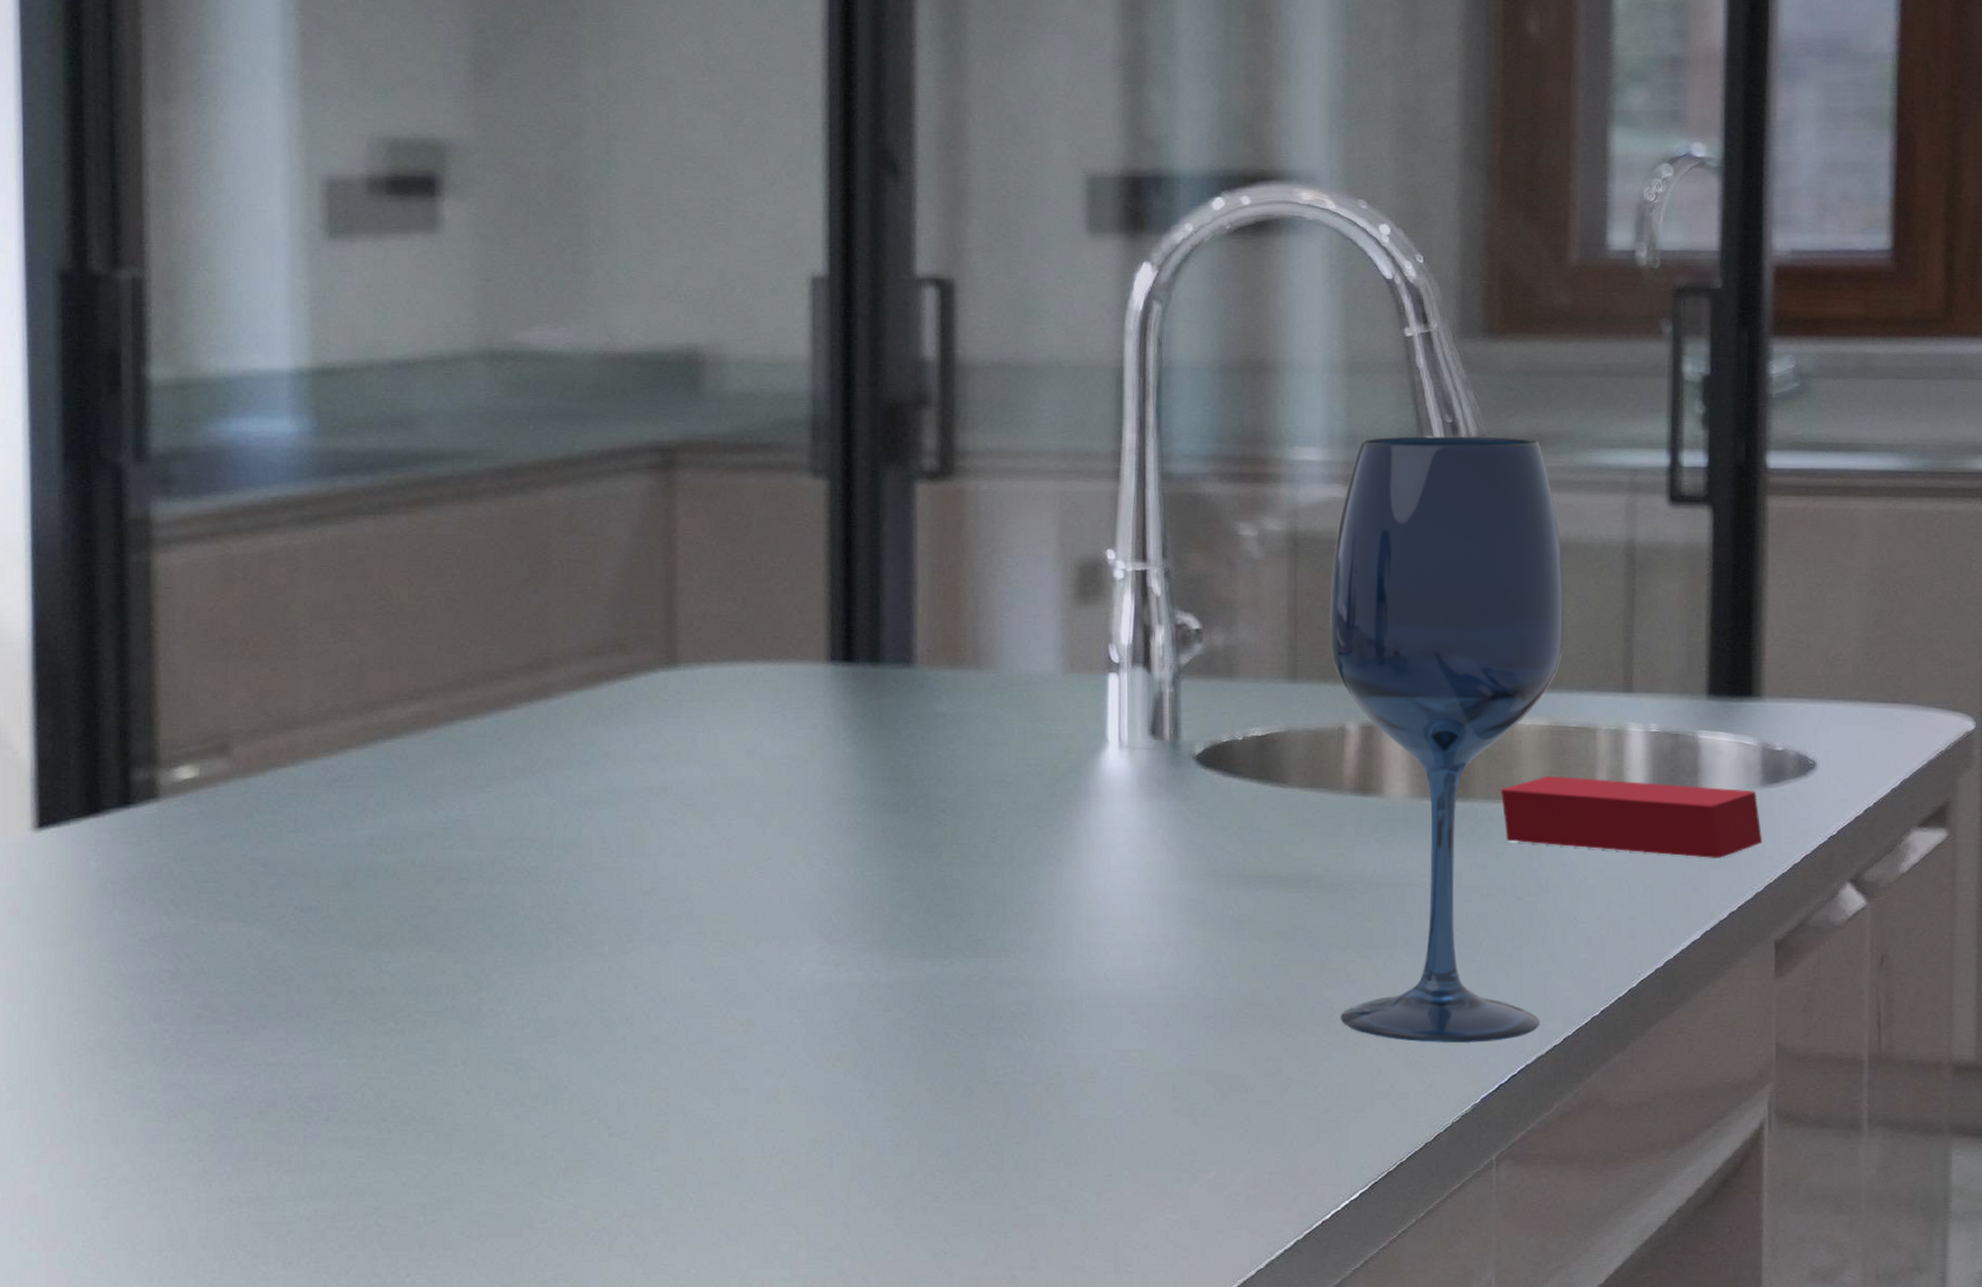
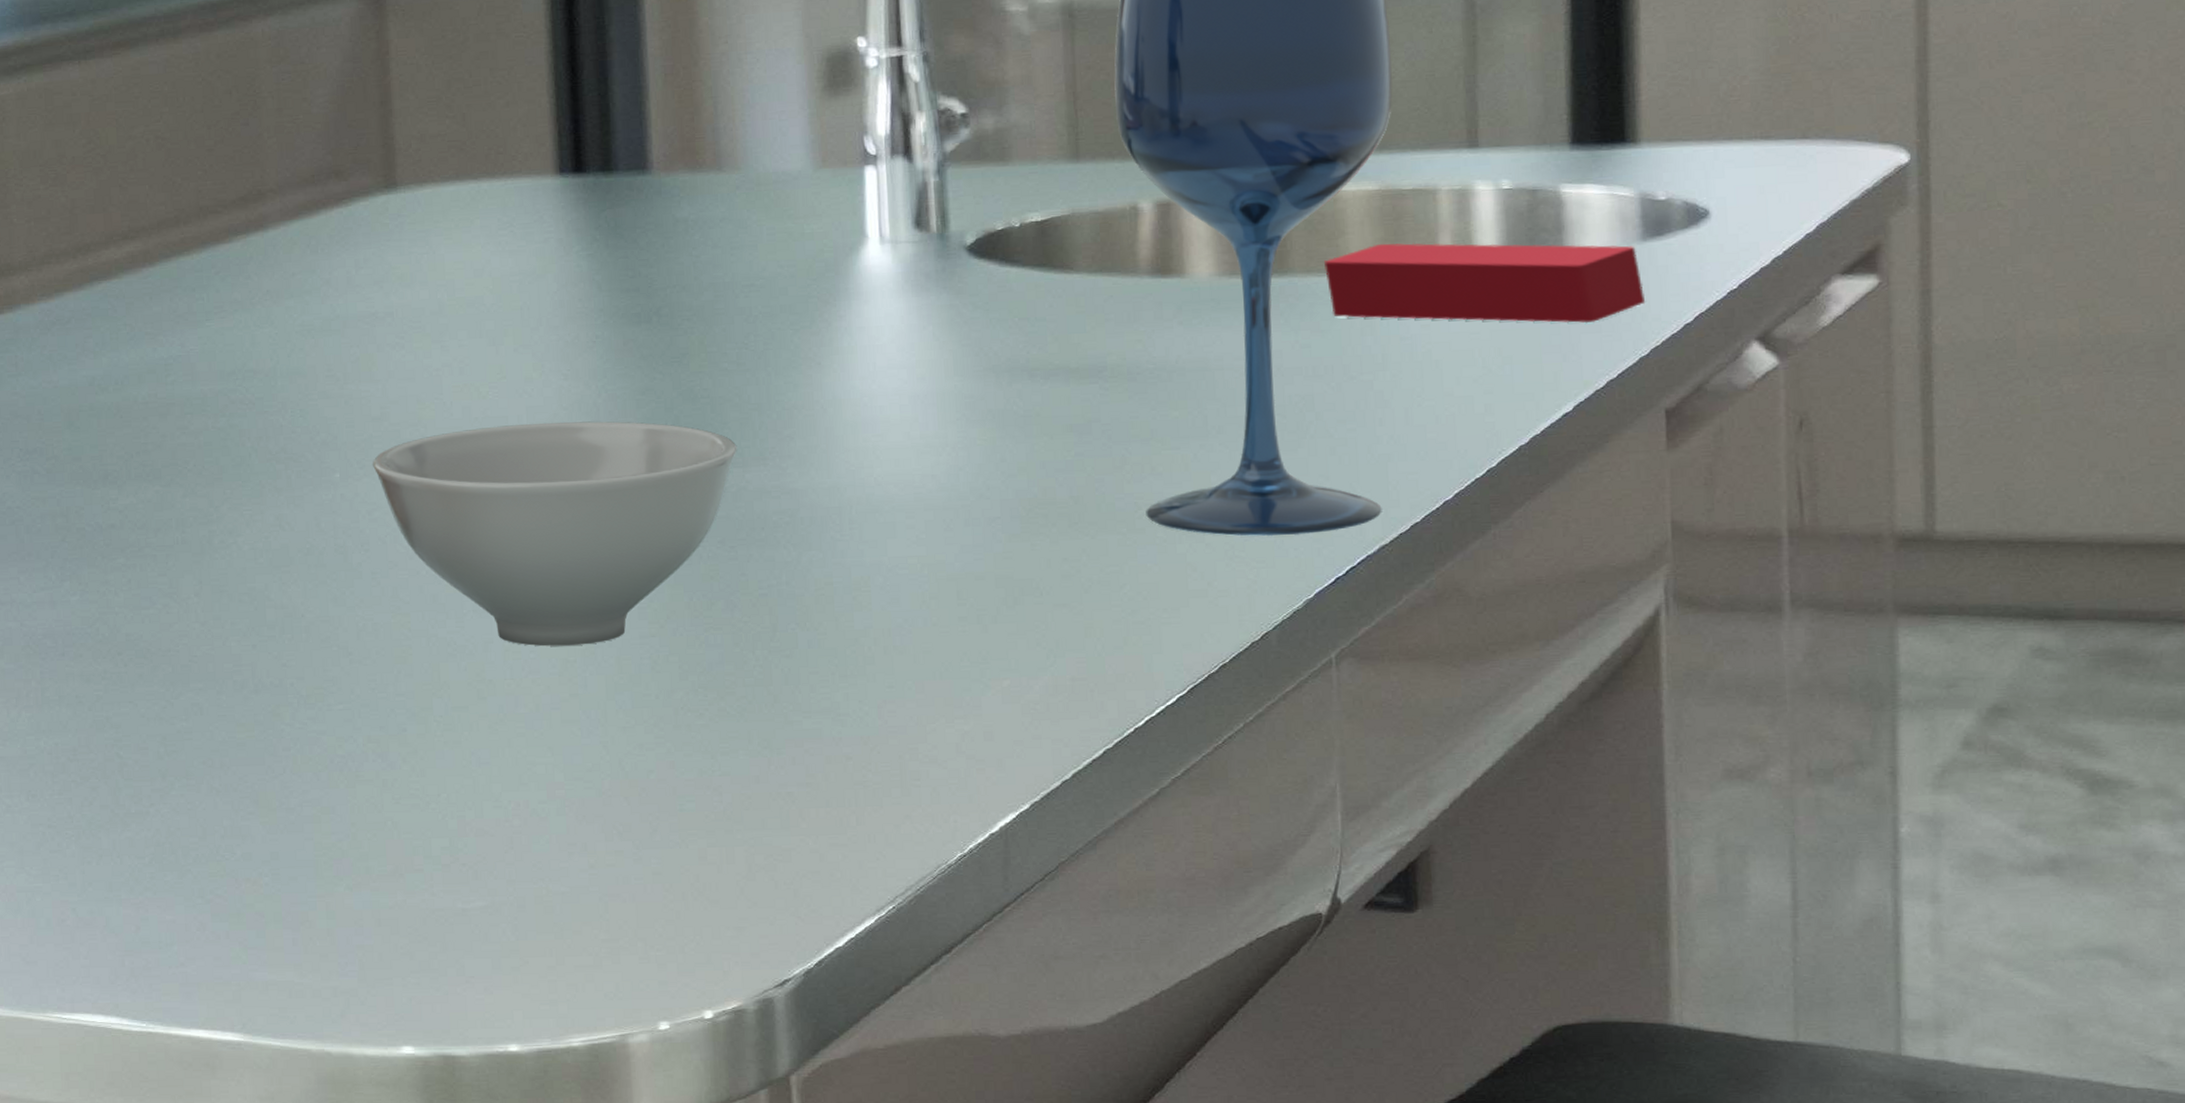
bowl: none [641,905,982,1126] -> present [373,421,737,647]

